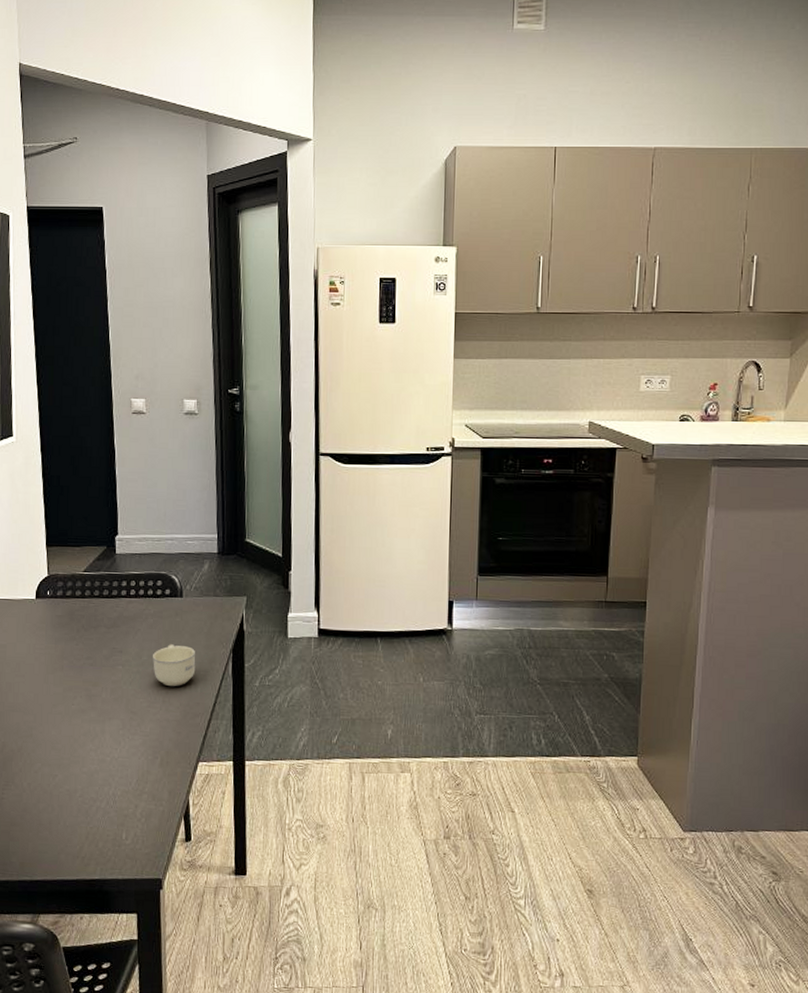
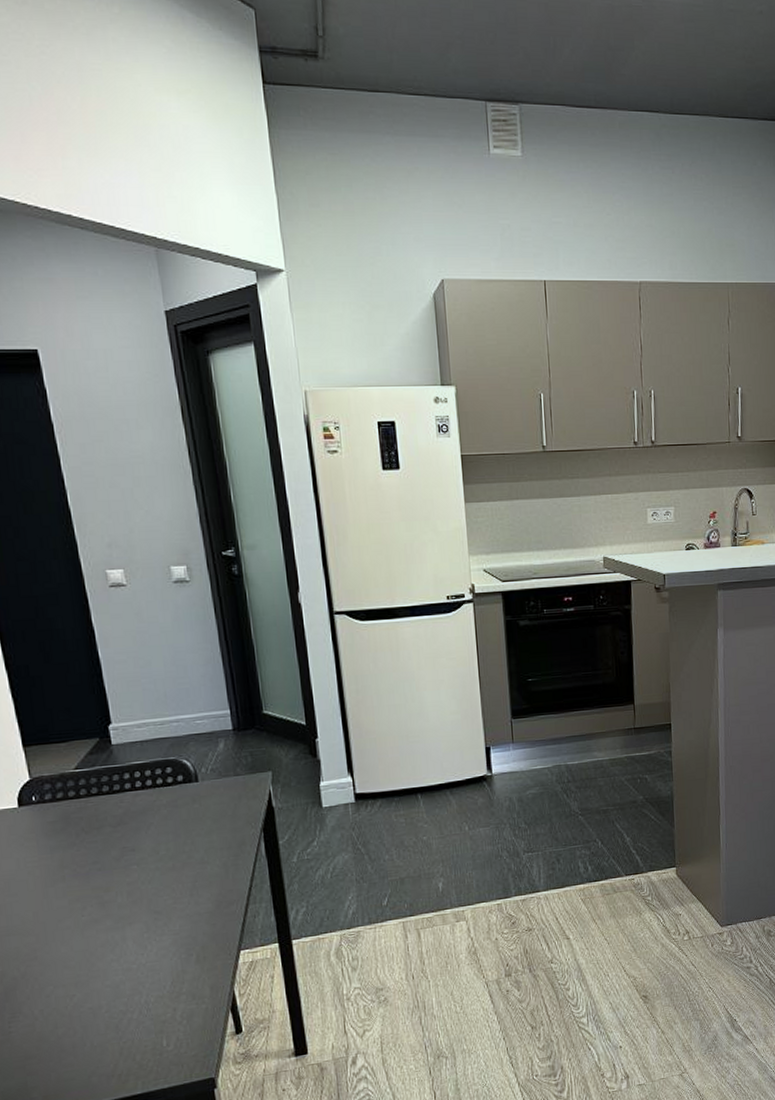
cup: present [153,644,196,686] -> none [172,832,224,878]

